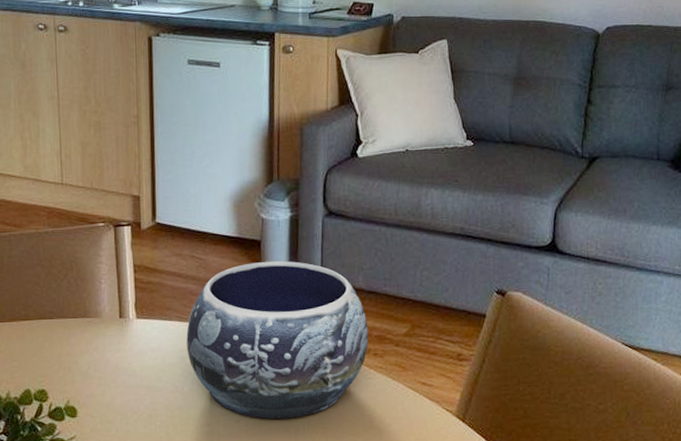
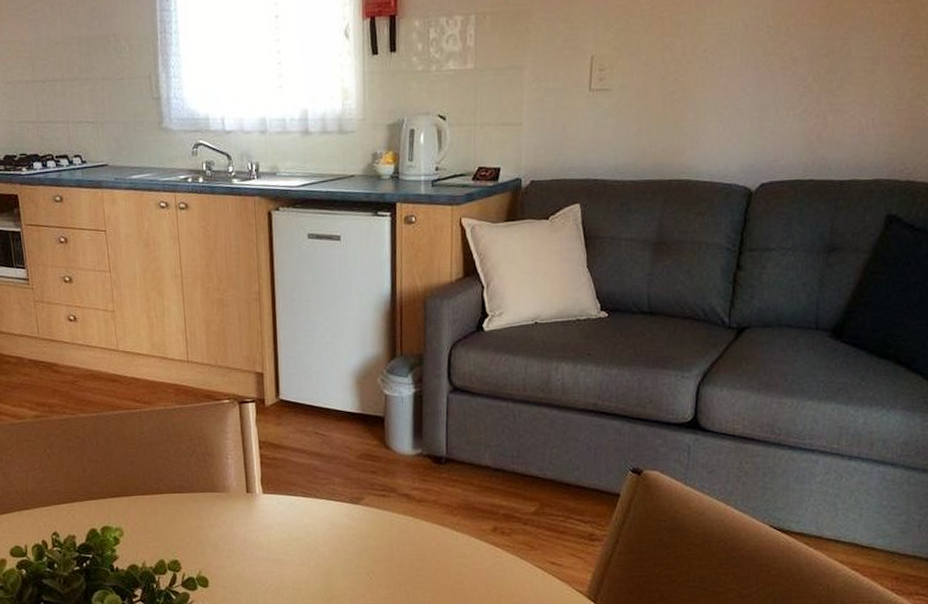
decorative bowl: present [186,260,369,420] -> none [311,437,496,595]

